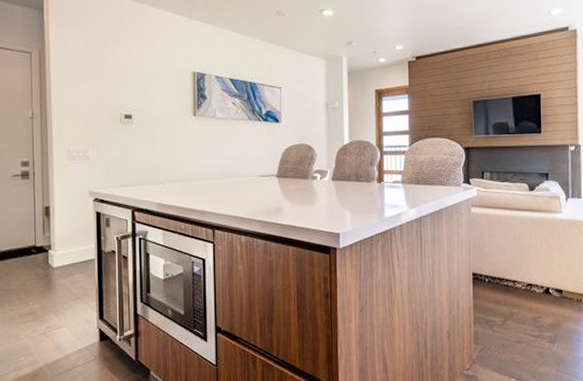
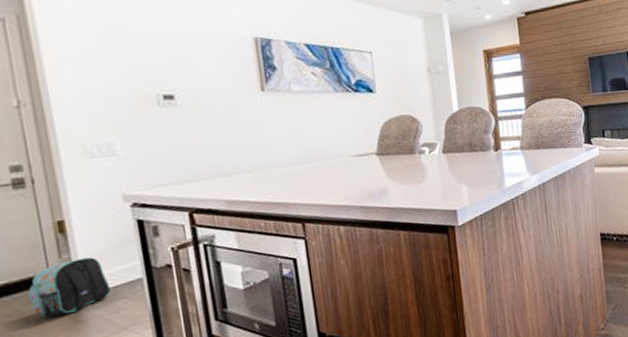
backpack: none [21,237,73,281] -> present [28,257,111,318]

